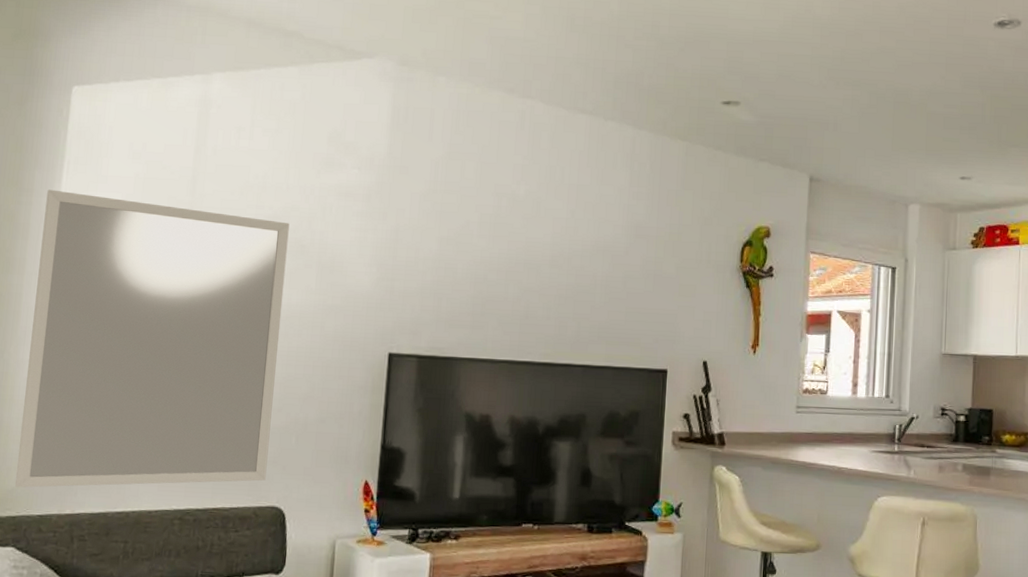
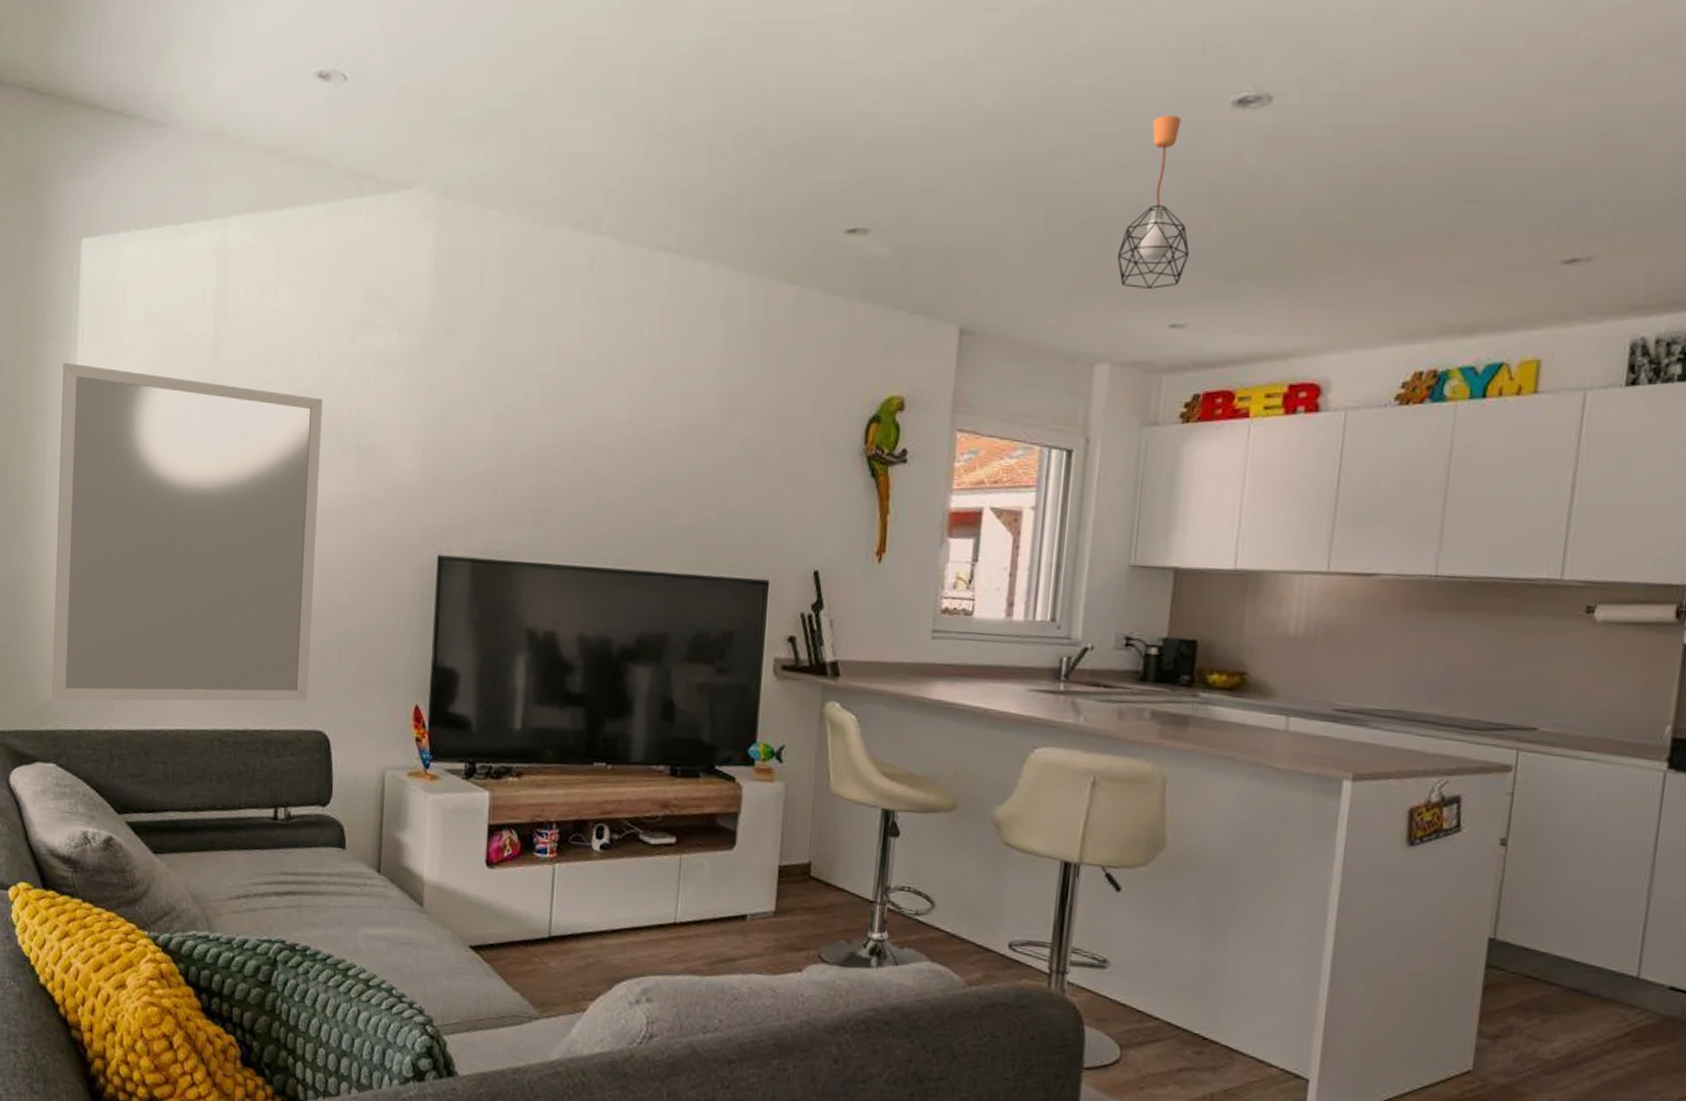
pendant light: none [921,30,971,151] -> present [1117,115,1189,289]

